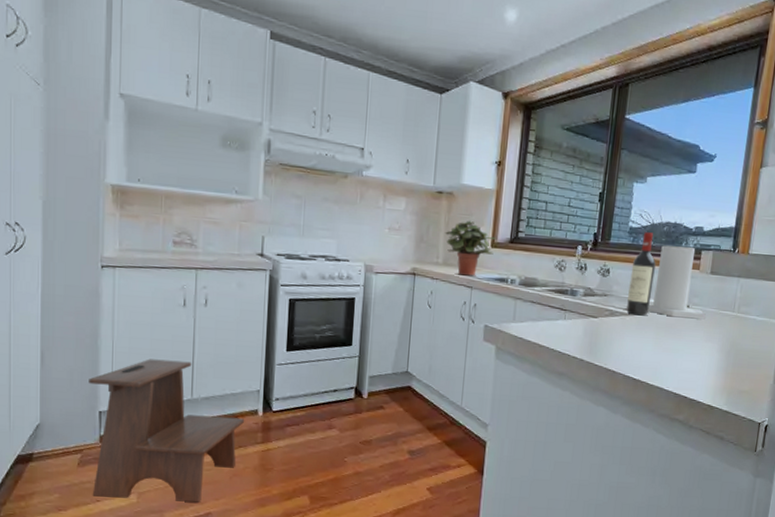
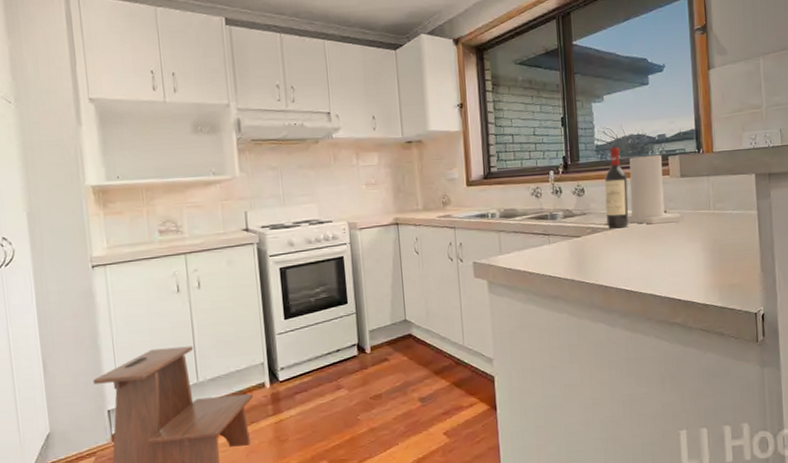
potted plant: present [445,220,498,276] -> none [420,163,472,218]

